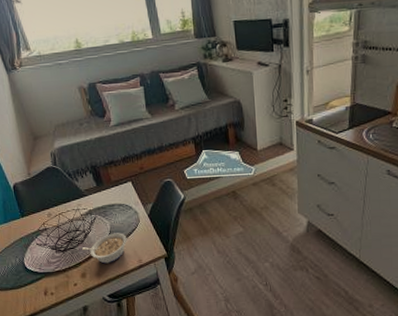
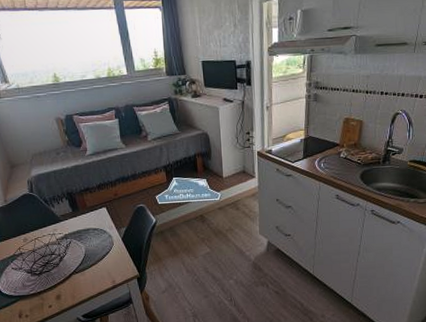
legume: present [82,233,127,264] -> none [57,255,102,286]

